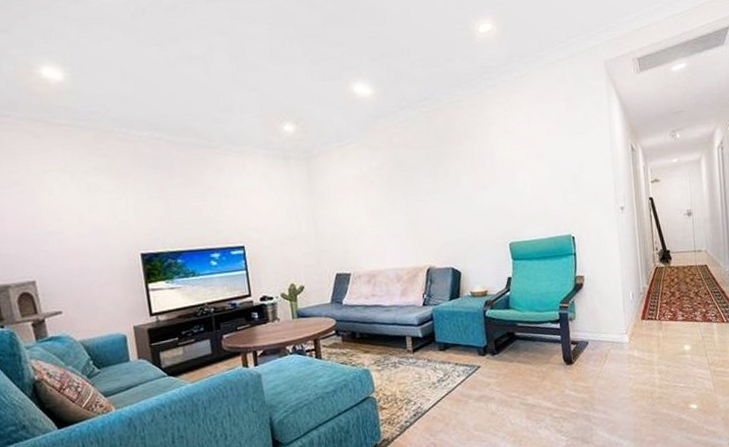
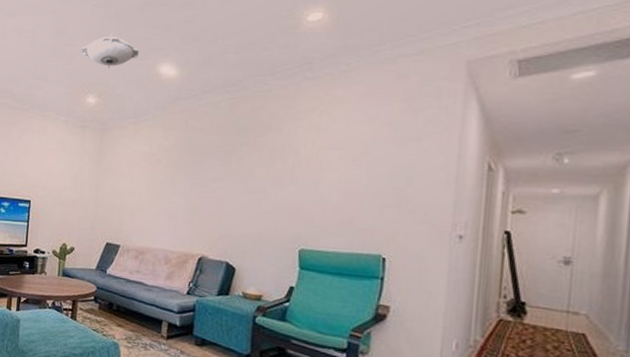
ceiling light fixture: none [266,54,330,93] -> present [81,33,140,69]

